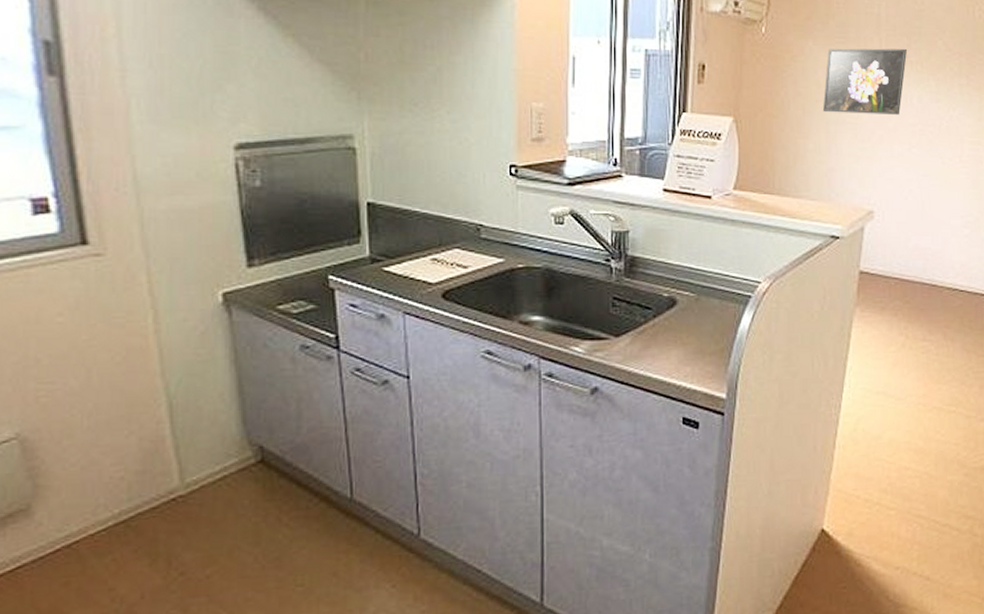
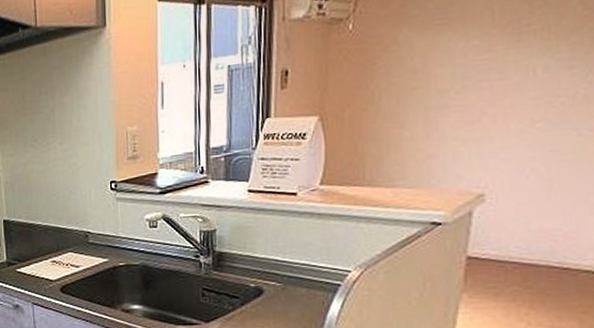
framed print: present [822,48,908,115] -> none [420,16,530,99]

